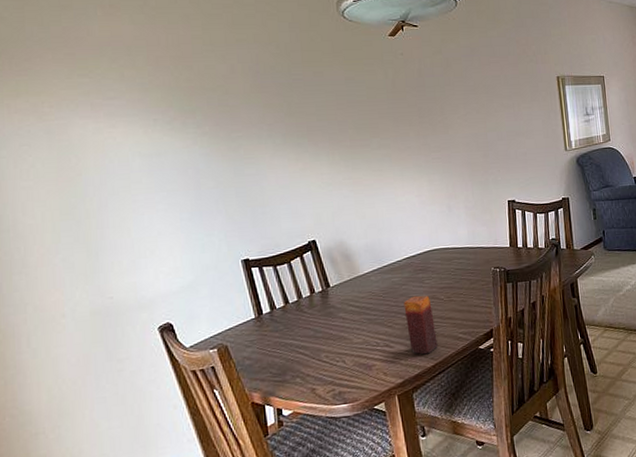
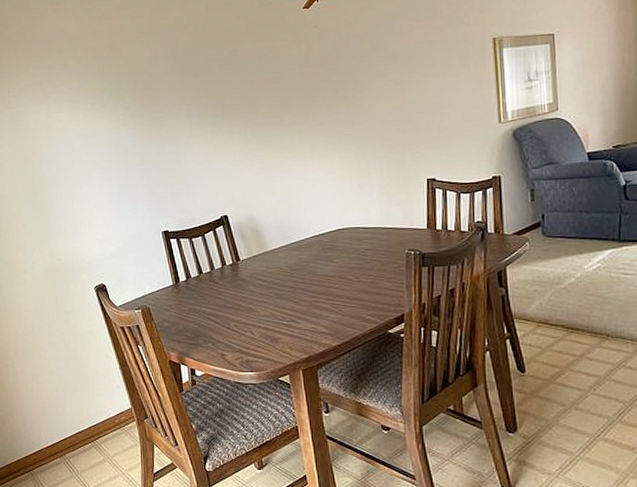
candle: present [404,296,438,355] -> none [311,274,344,333]

